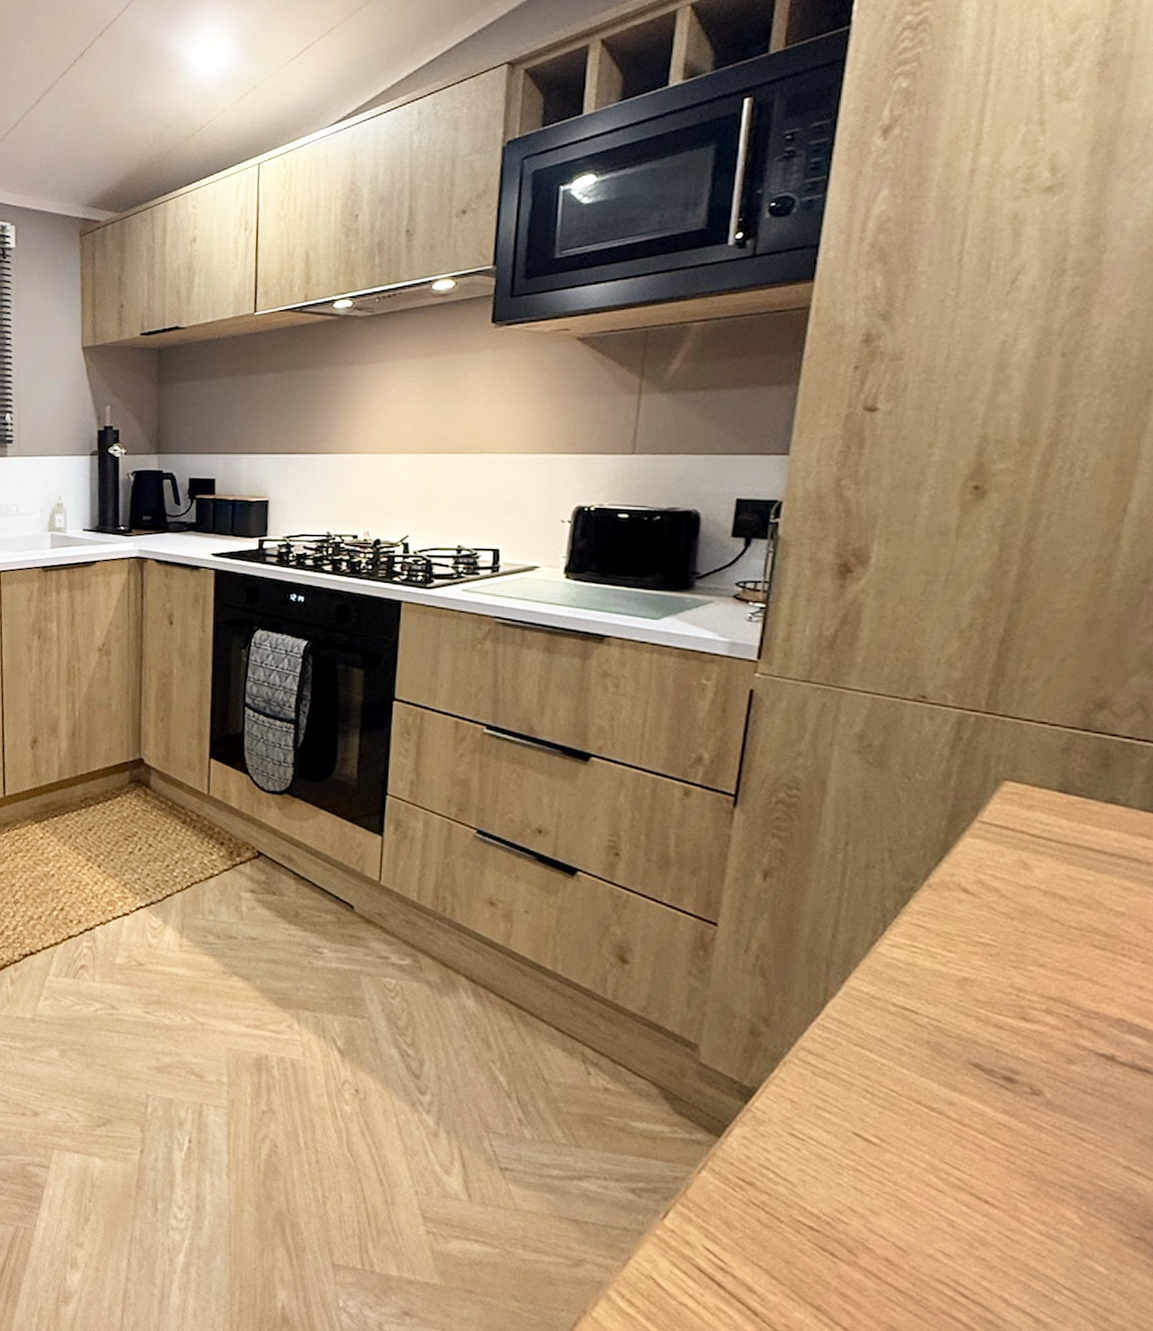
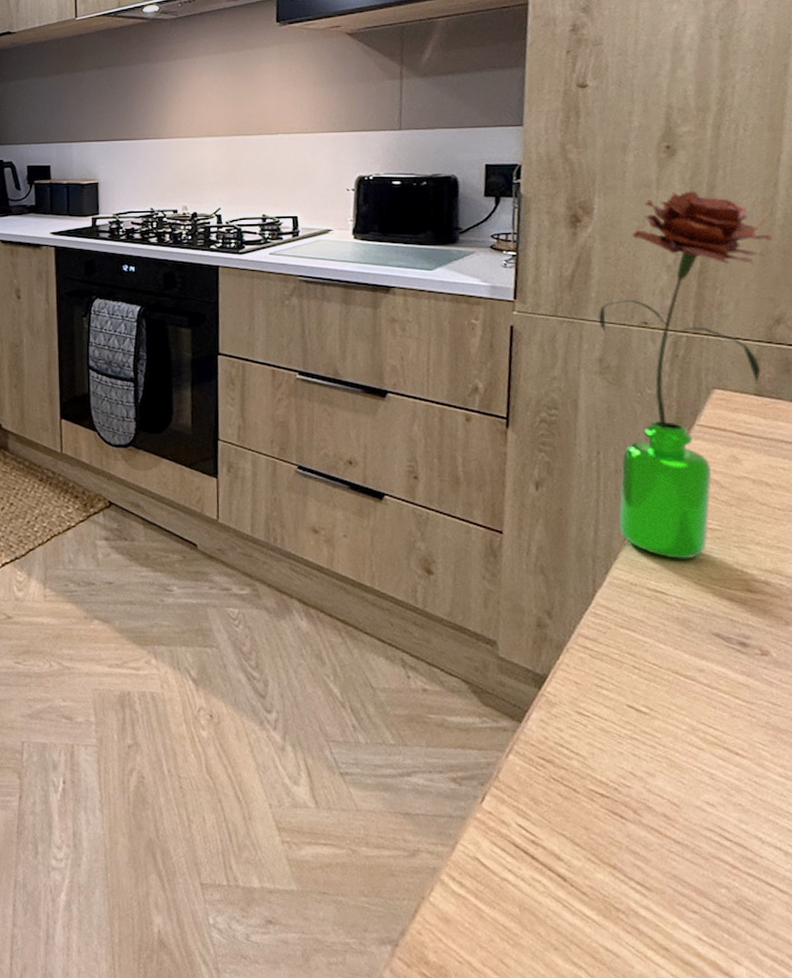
flower: none [864,542,1104,976] -> present [599,191,772,559]

